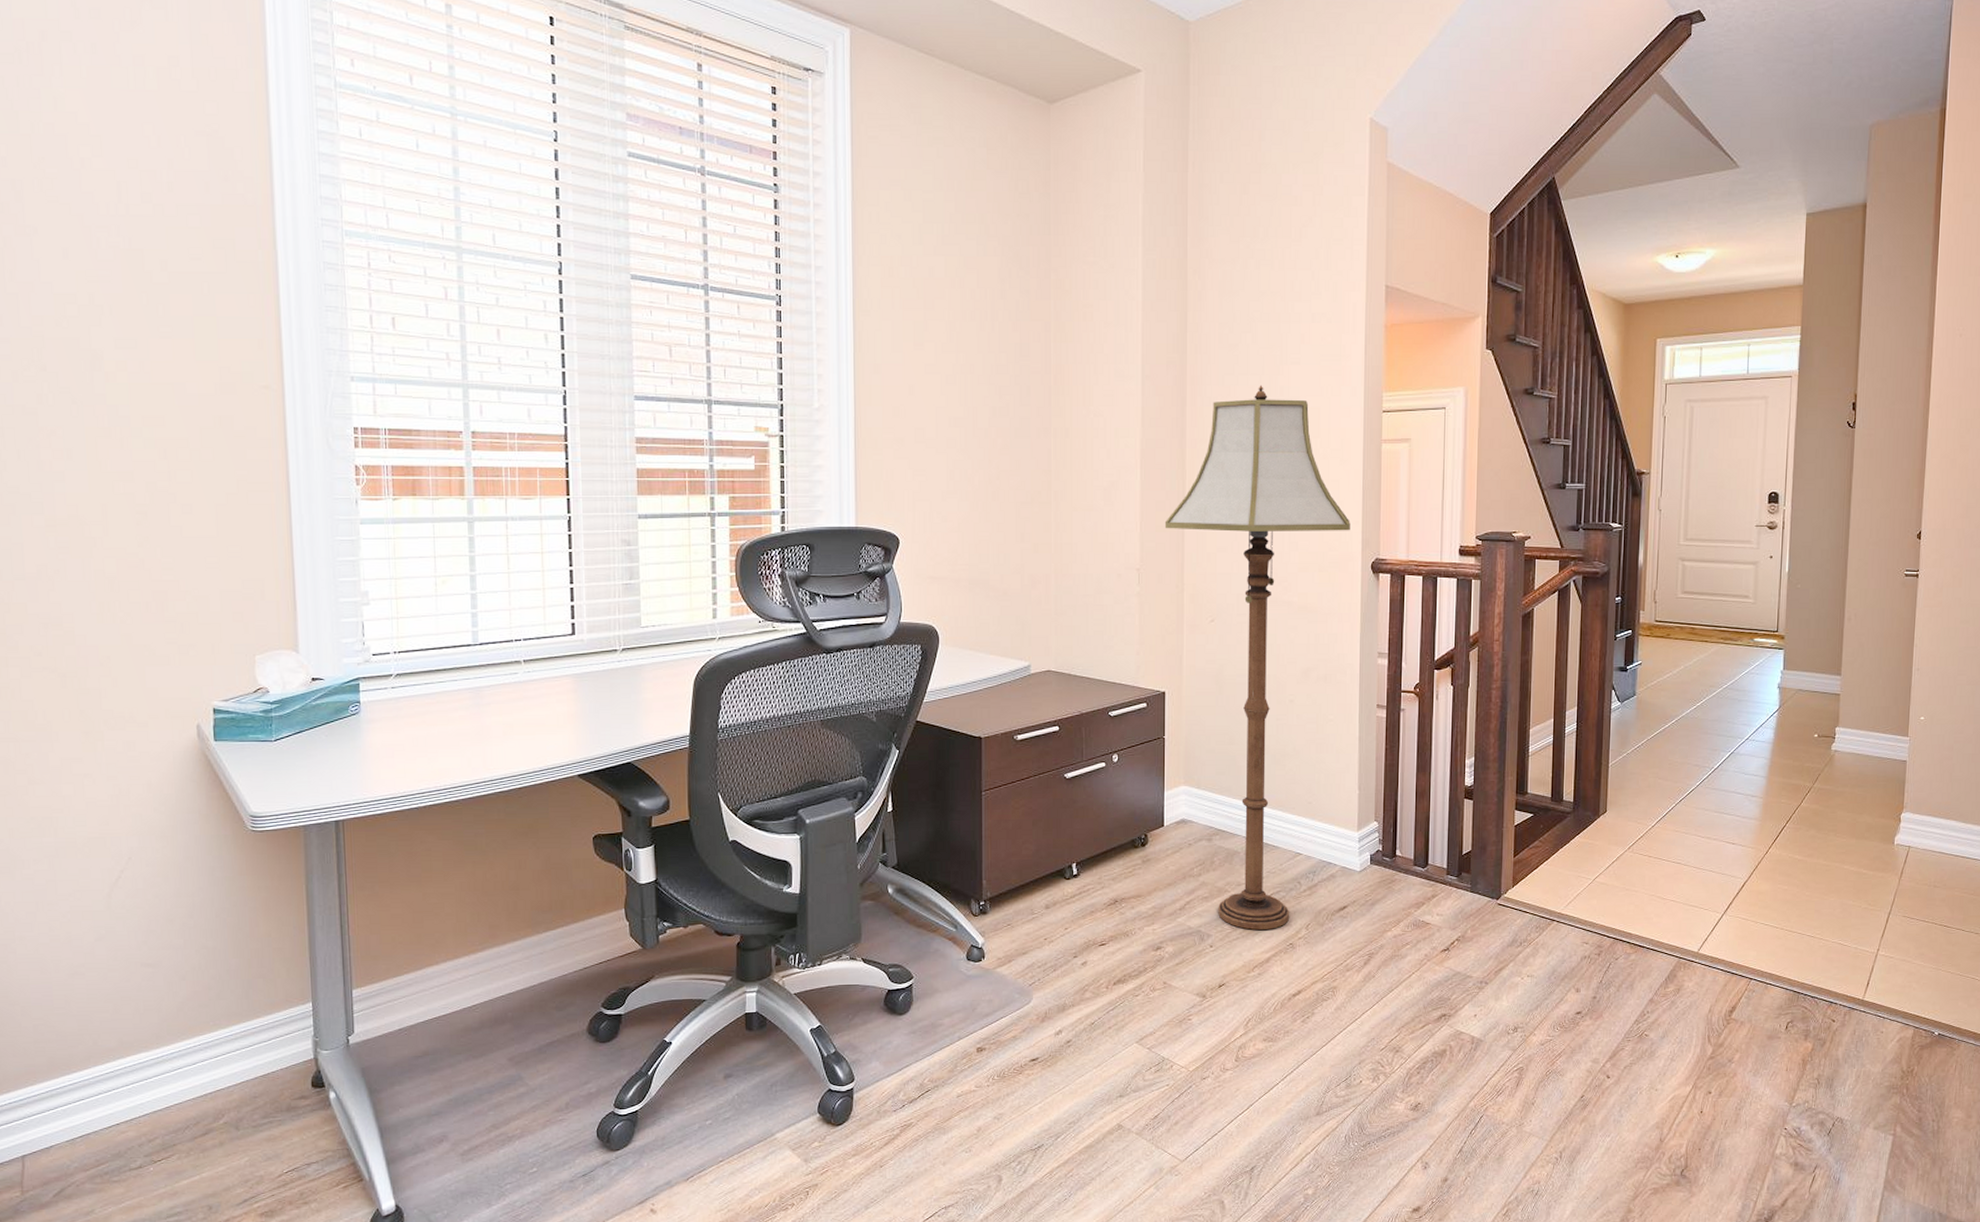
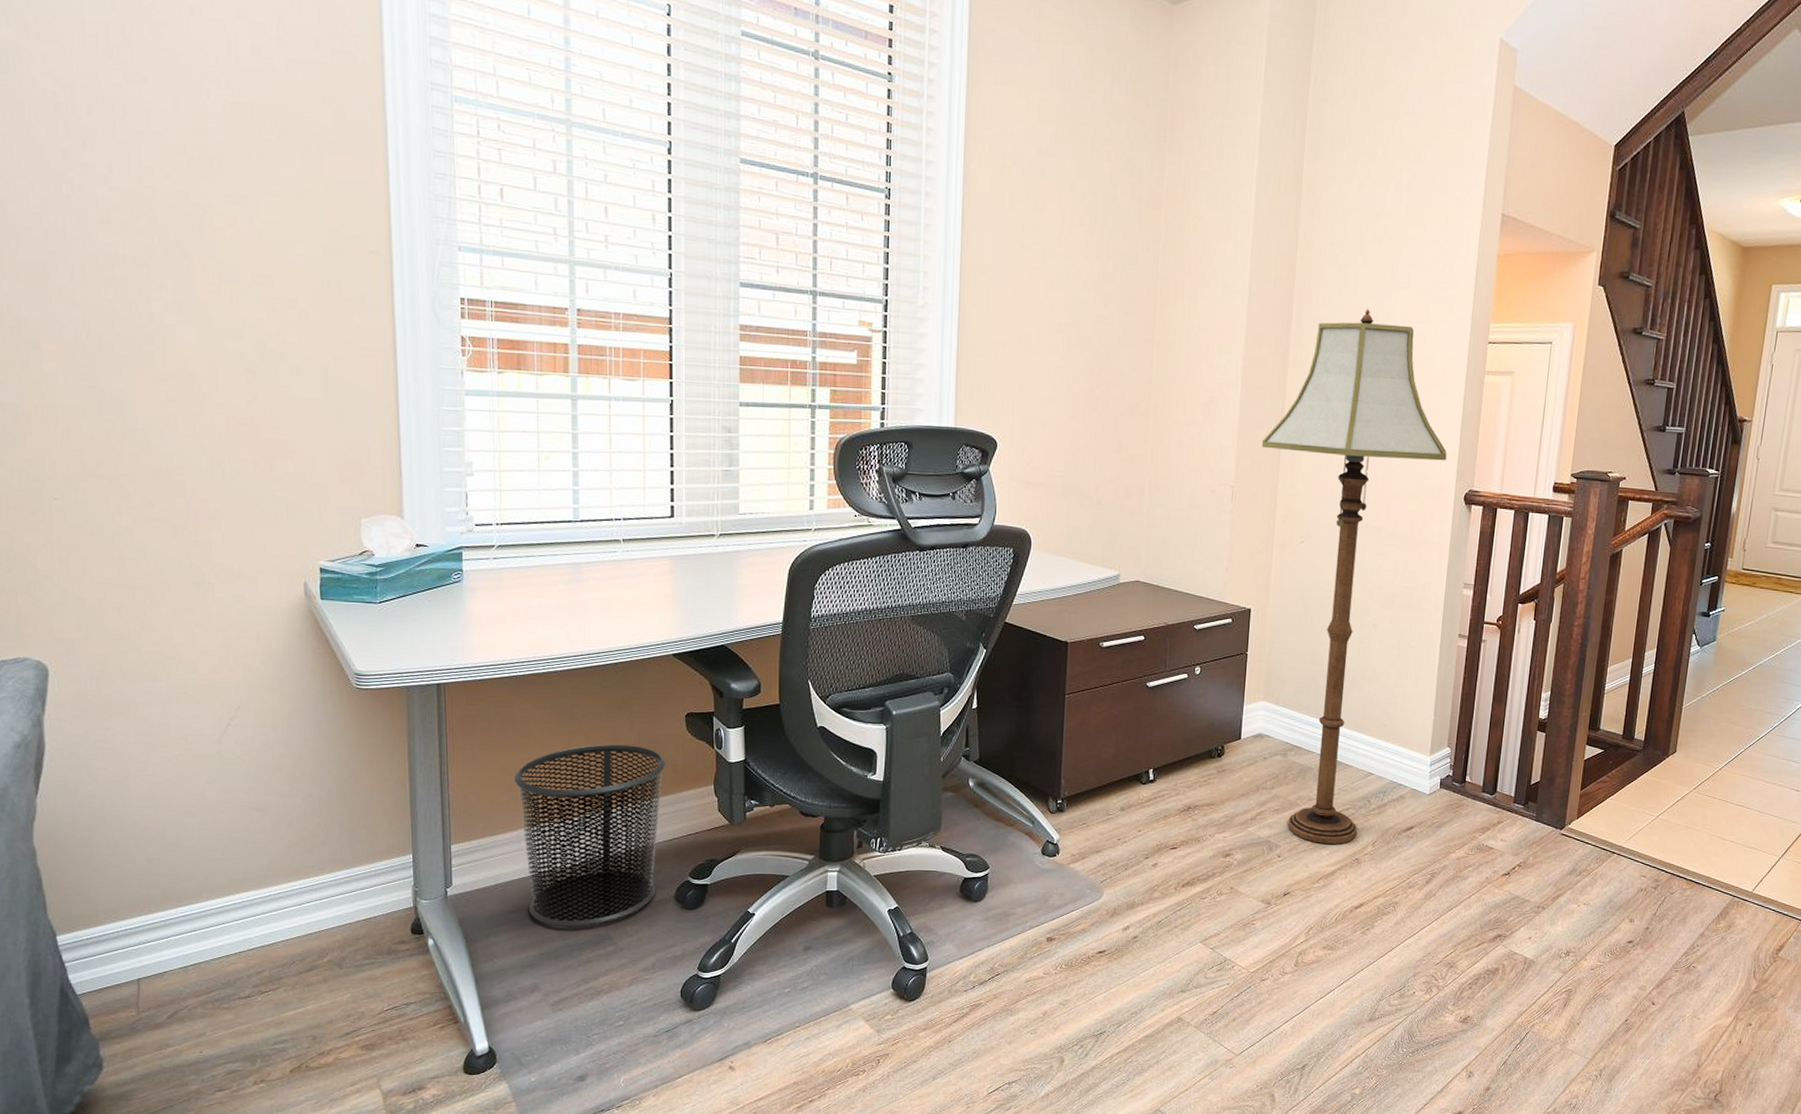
waste bin: none [416,872,574,1071] -> present [514,744,666,928]

